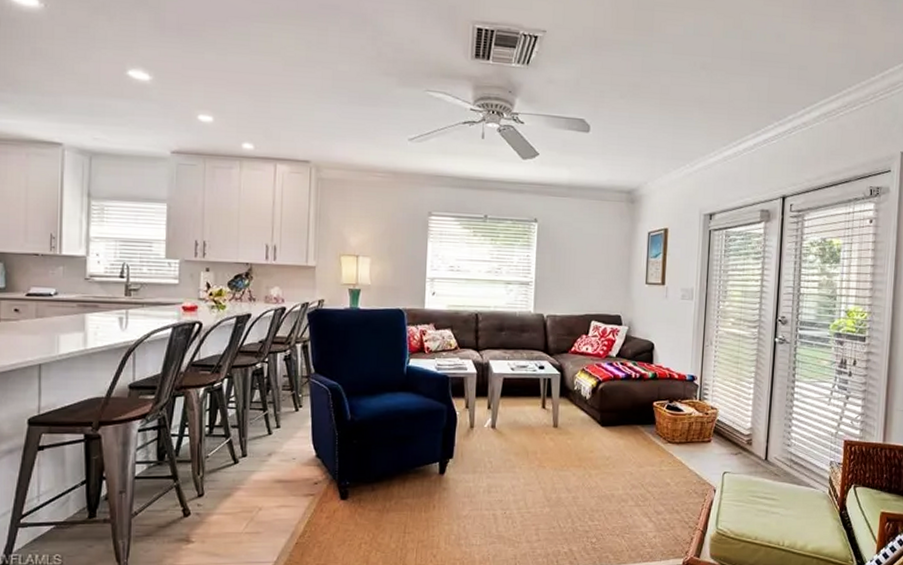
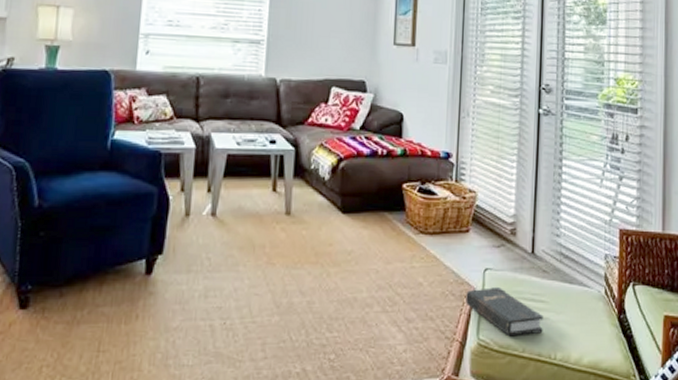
hardback book: none [707,487,774,527] -> present [466,287,544,337]

